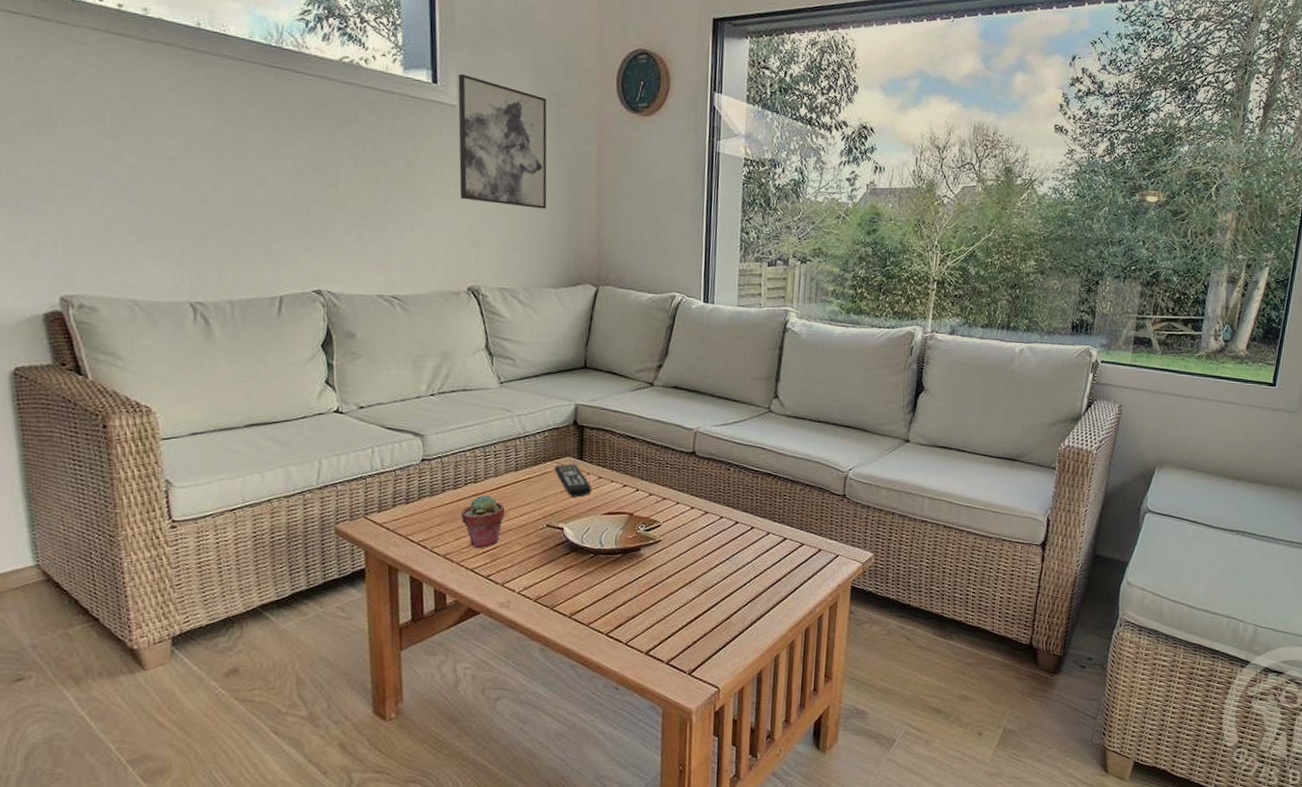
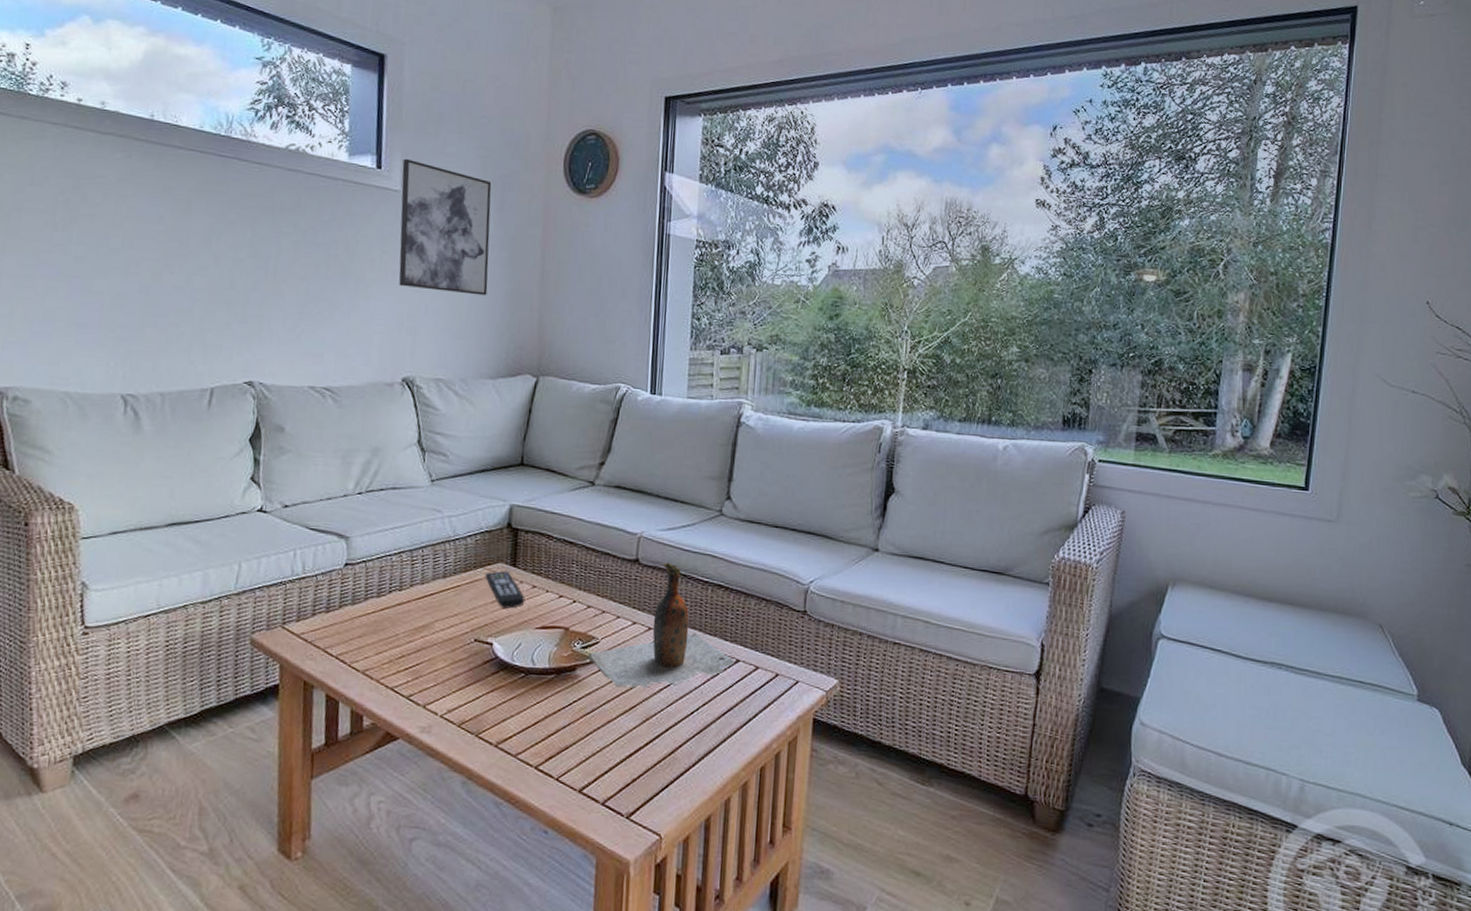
potted succulent: present [461,494,505,549] -> none [383,603,431,665]
wine bottle: none [651,454,782,566] -> present [588,562,734,691]

